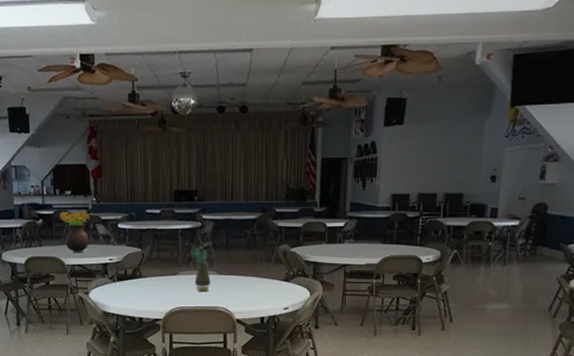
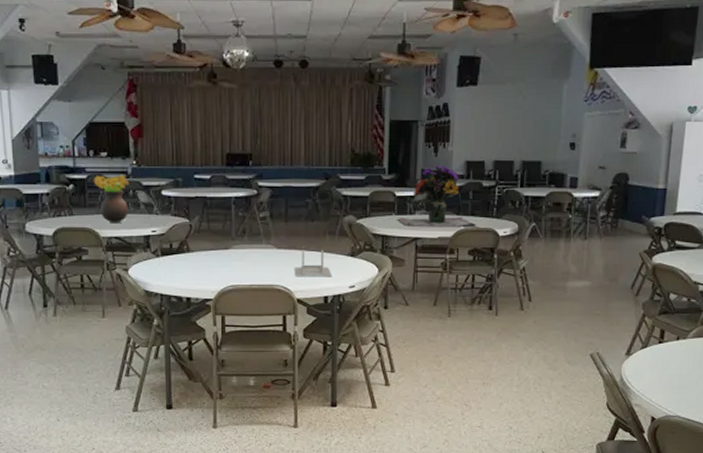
vase: present [191,244,211,292] -> none [246,214,268,268]
napkin holder: none [234,275,268,300] -> present [294,249,333,277]
flower arrangement: none [327,197,404,255] -> present [396,164,479,228]

